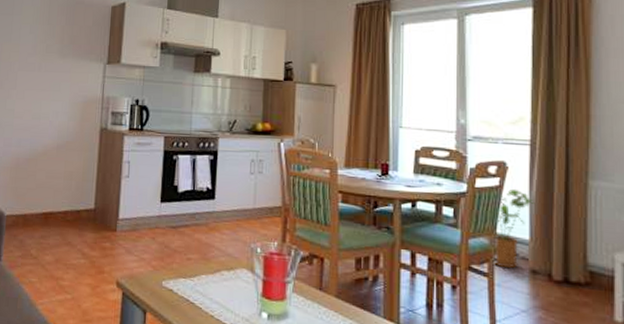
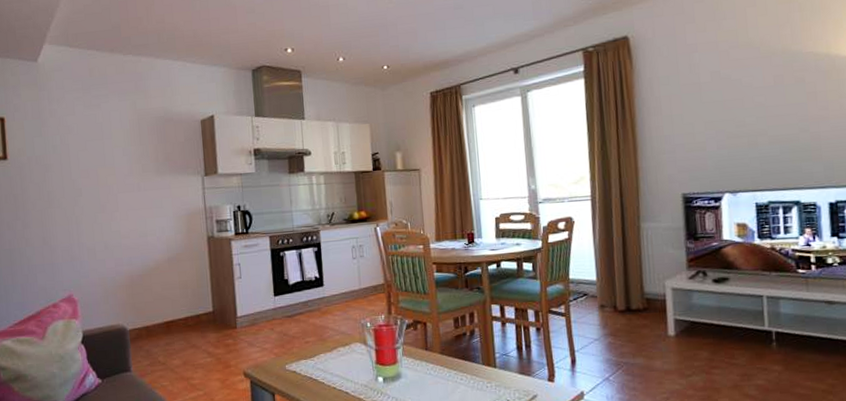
house plant: present [494,188,534,269] -> none [567,239,598,307]

